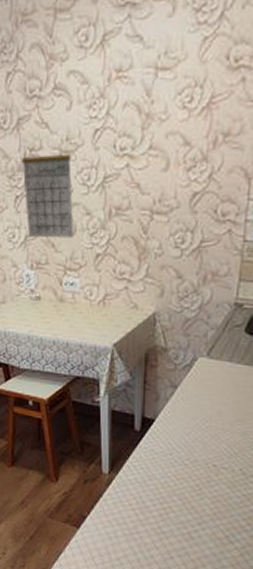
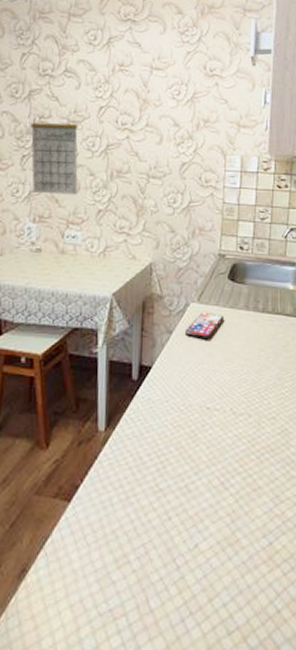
smartphone: none [192,367,238,396] -> present [185,312,225,338]

